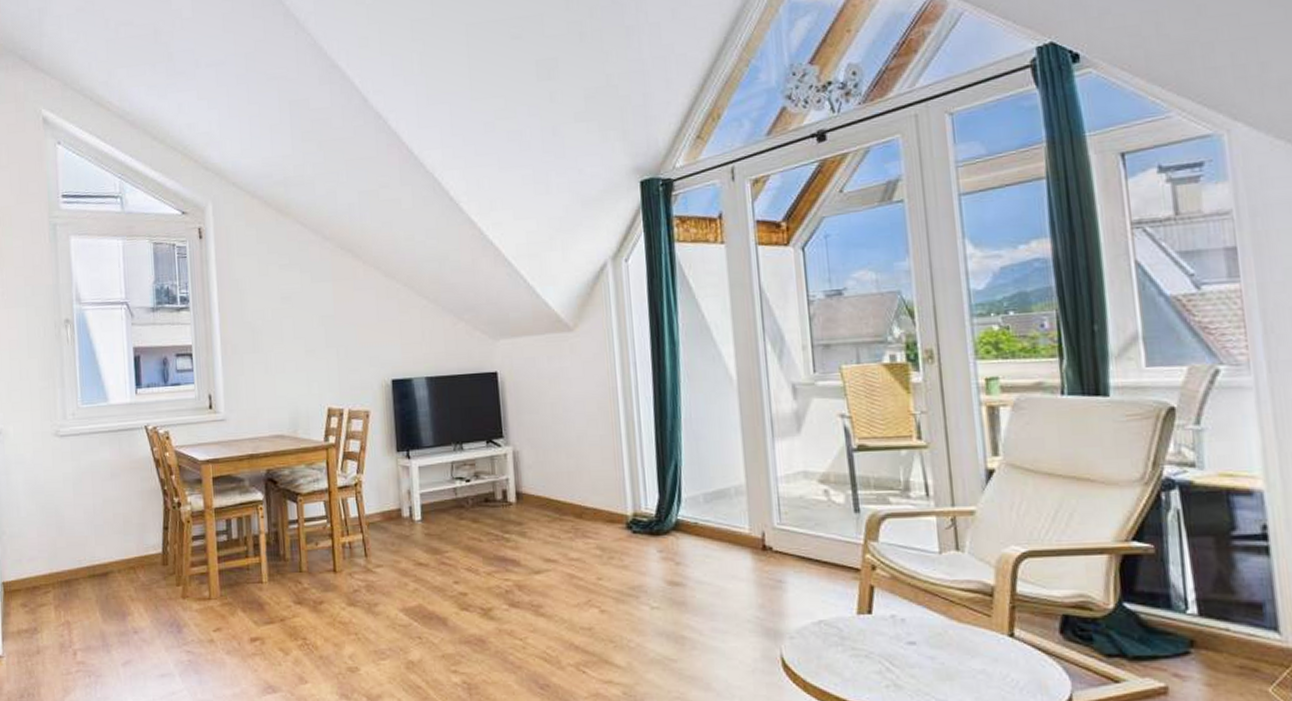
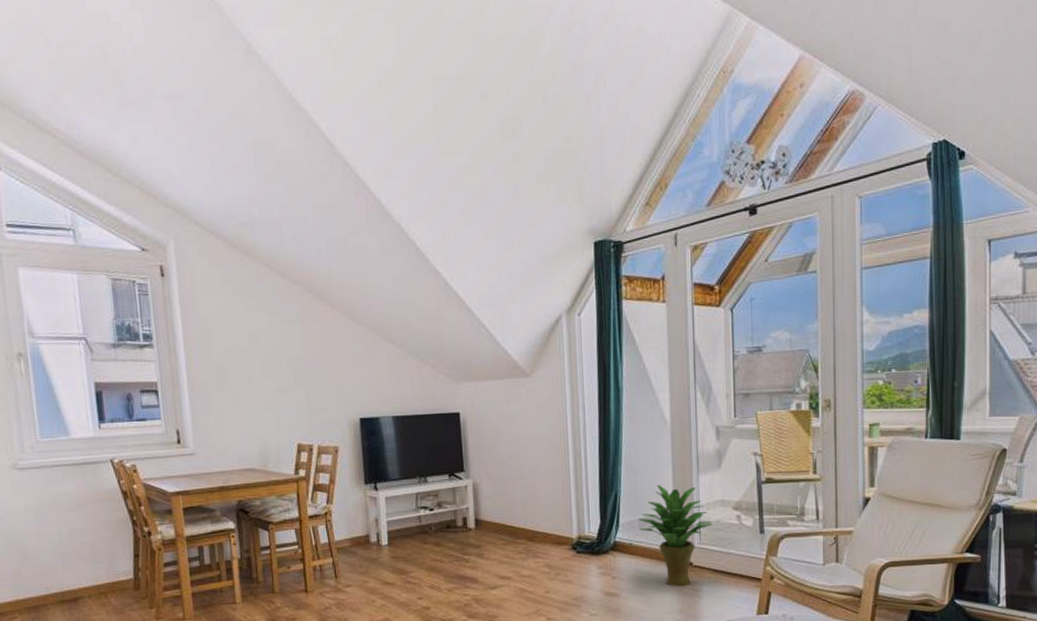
potted plant: none [704,452,795,577] -> present [639,484,713,587]

